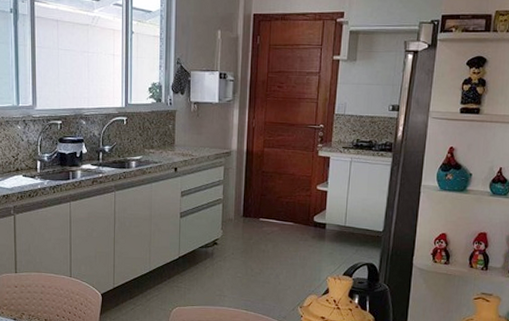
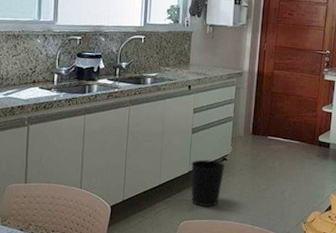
wastebasket: none [181,244,217,293] -> present [191,159,226,207]

